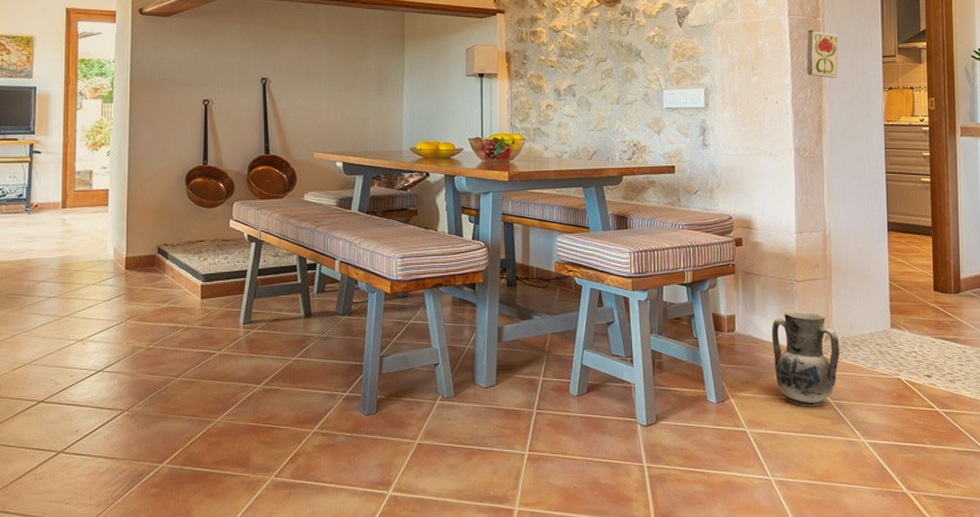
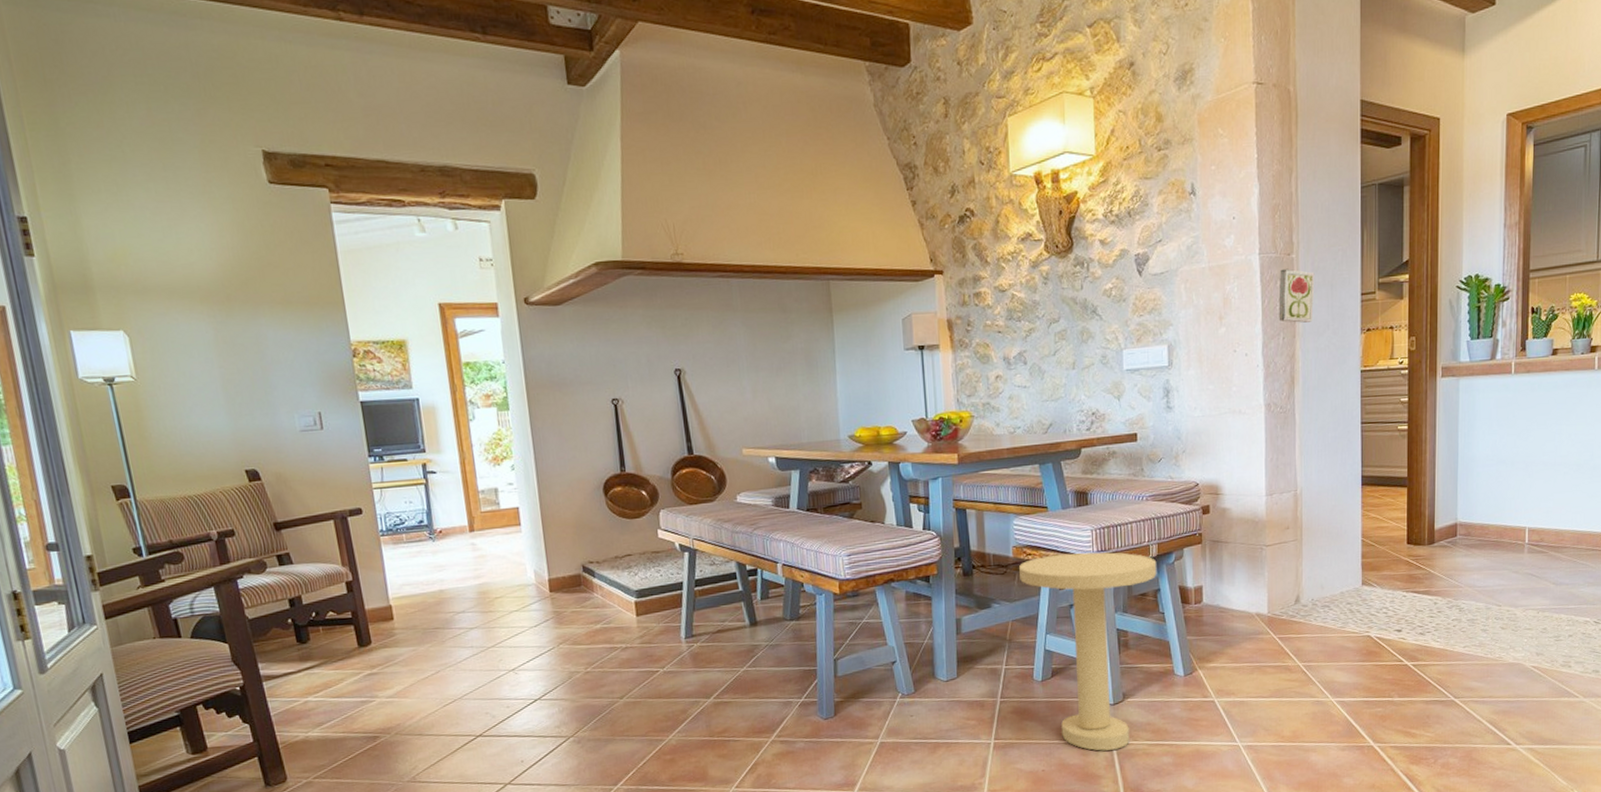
side table: none [561,273,692,473] -> present [1019,552,1157,751]
ceramic jug: present [771,311,839,407] -> none [1239,576,1309,672]

